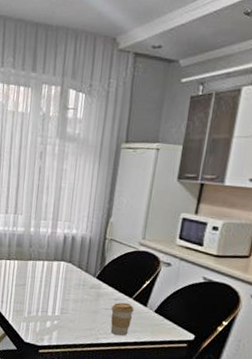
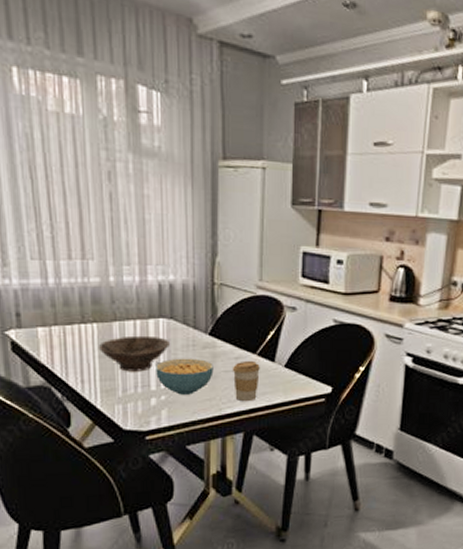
bowl: none [16,272,67,300] -> present [98,335,171,372]
cereal bowl: none [53,293,97,323] -> present [156,358,214,395]

